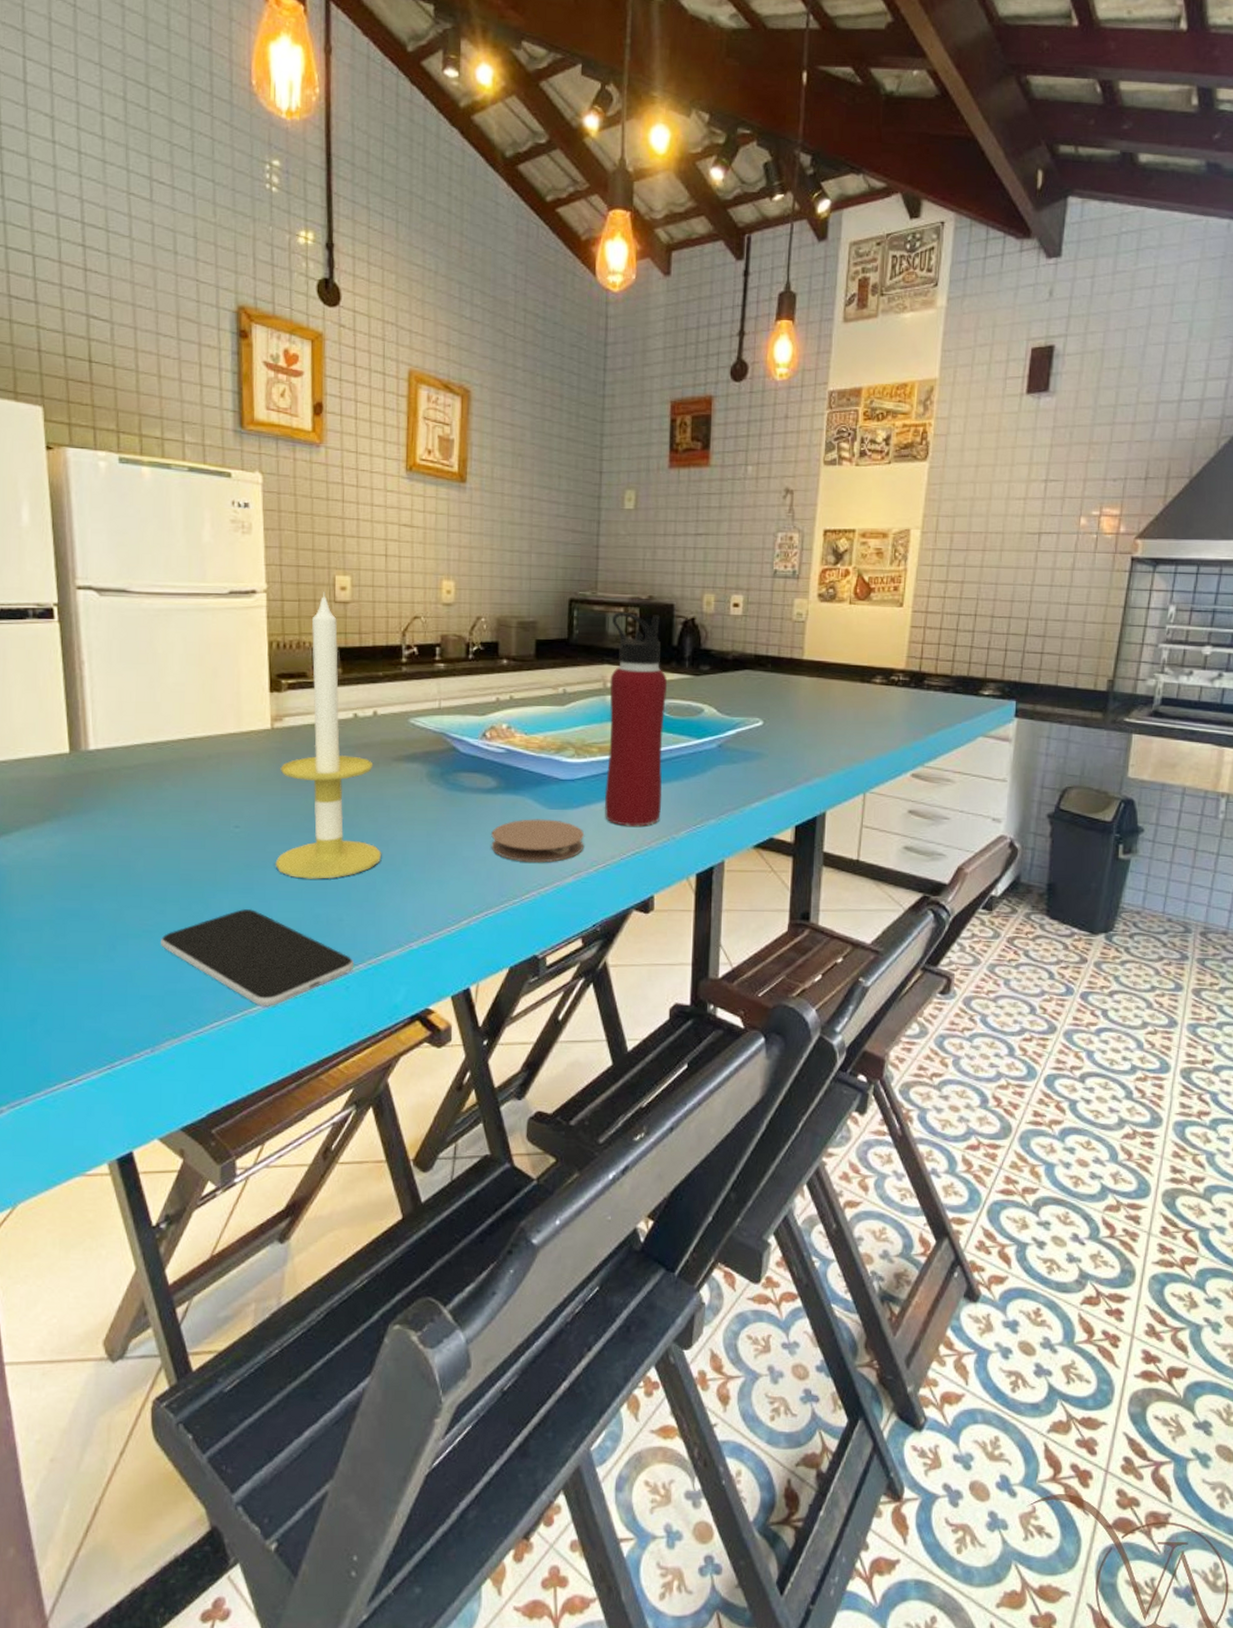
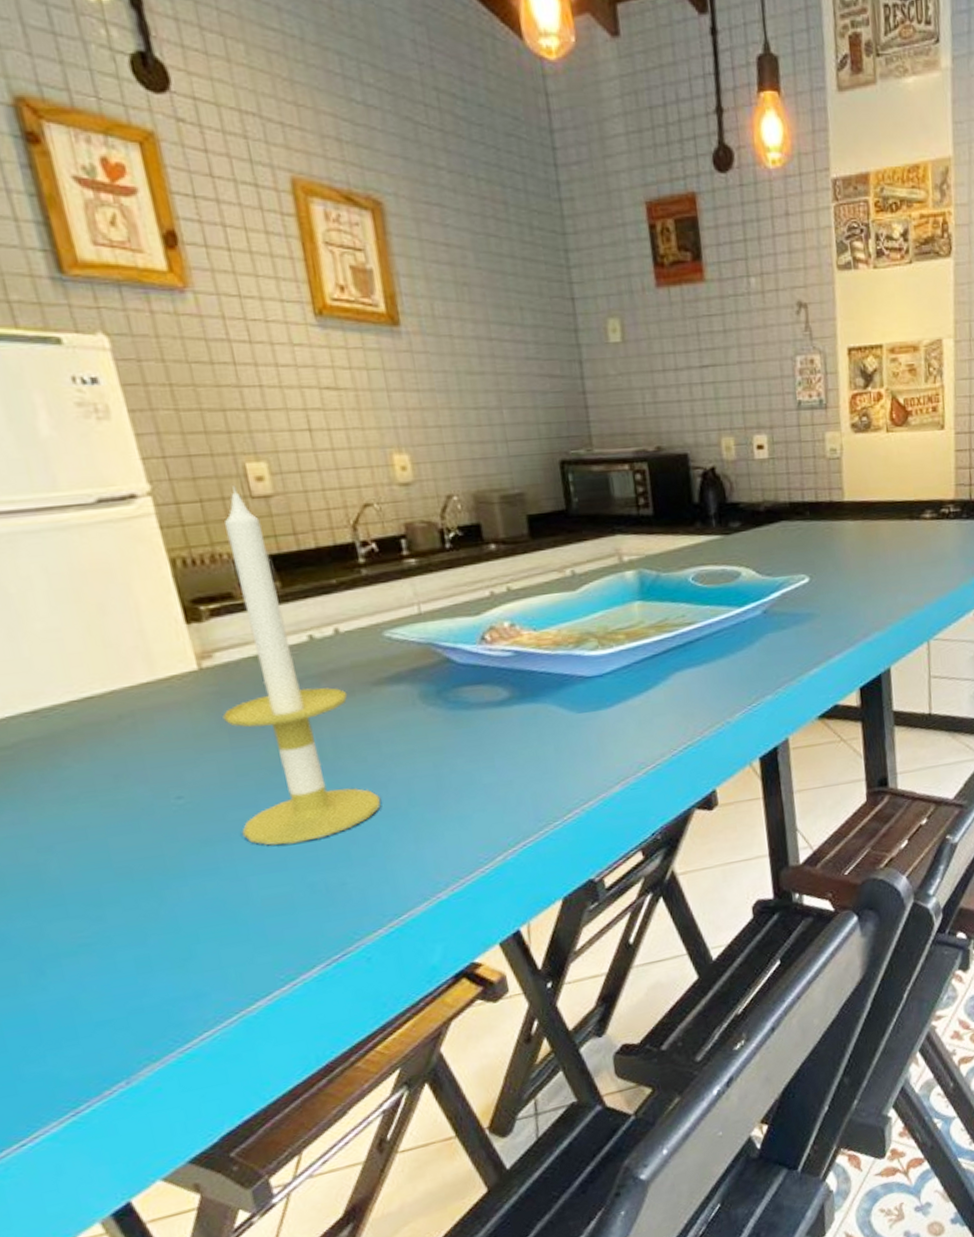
smartphone: present [161,909,355,1006] -> none [106,892,372,1002]
coaster: present [491,819,585,863] -> none [513,724,628,779]
water bottle: present [604,612,668,826] -> none [615,468,710,718]

